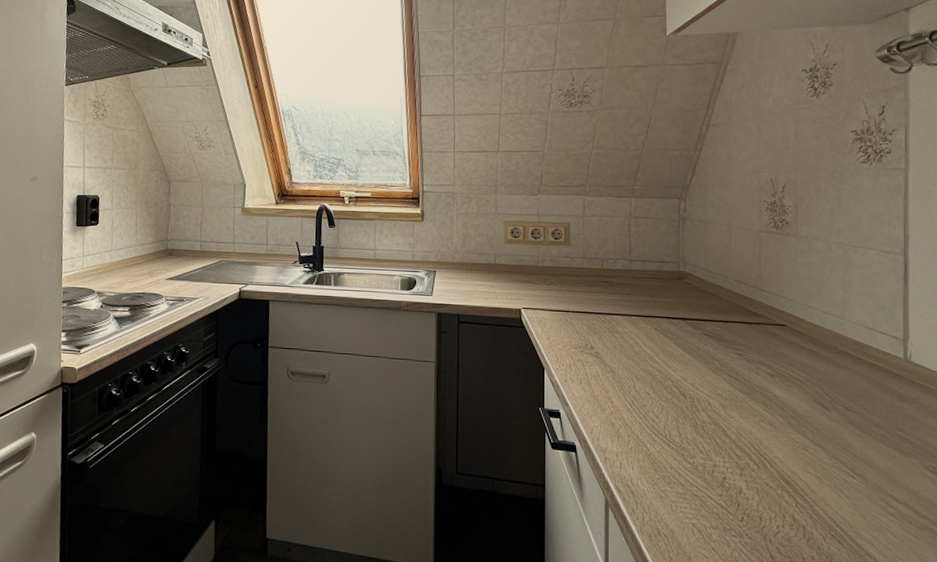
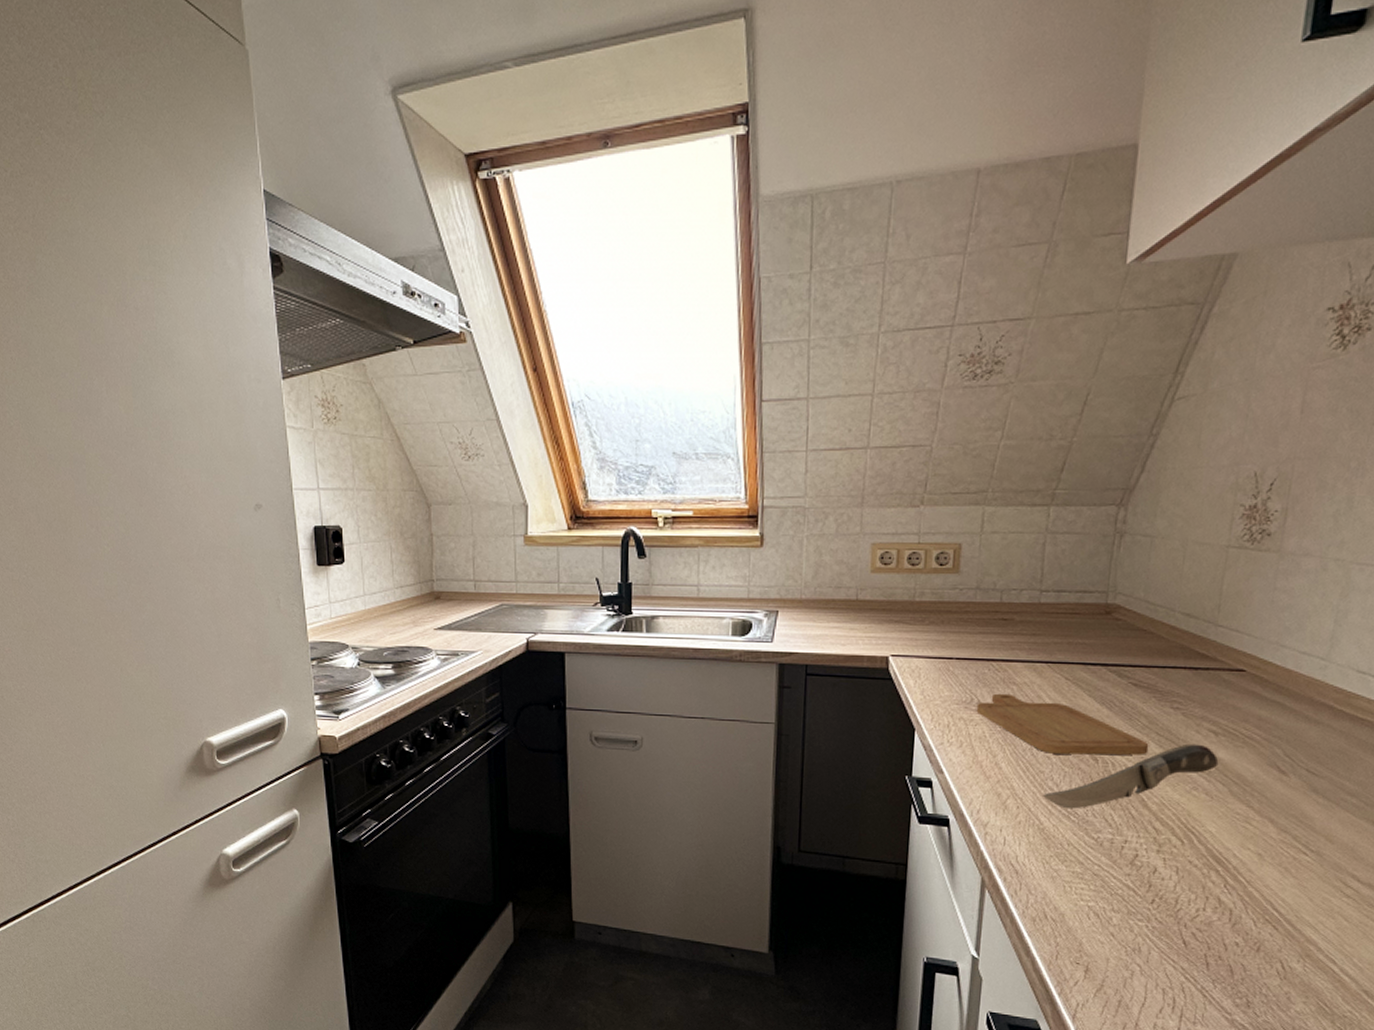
chopping board: none [590,340,723,392] -> present [976,693,1149,755]
kitchen knife: none [647,383,777,438] -> present [1043,743,1219,809]

